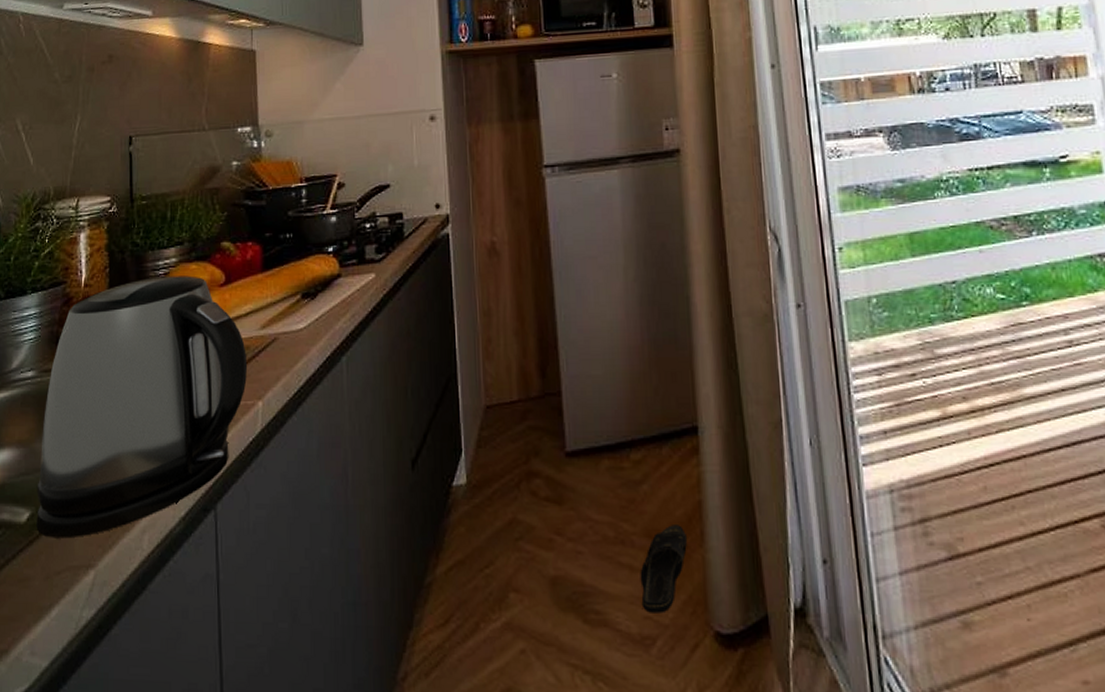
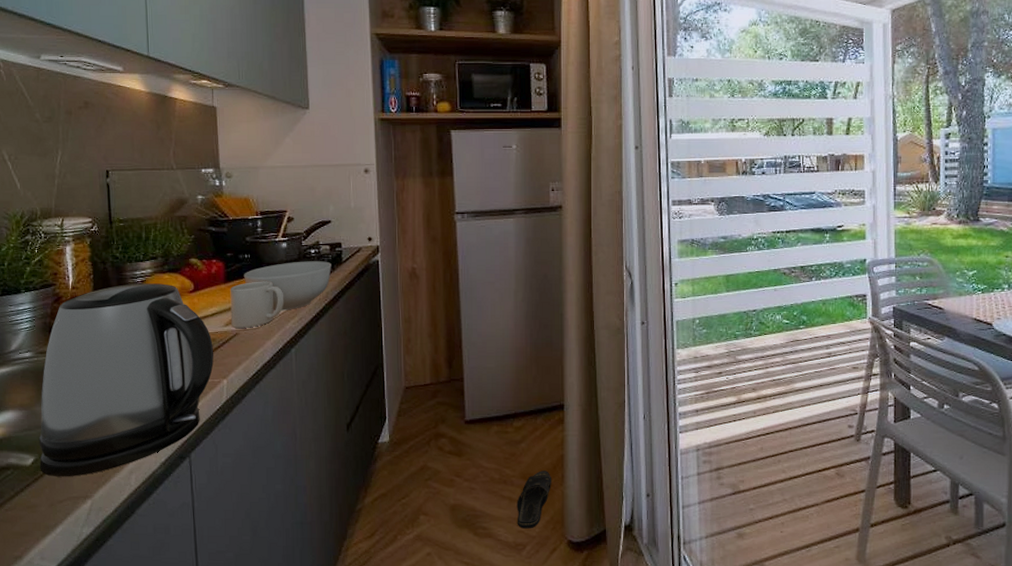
mug: none [268,267,334,332] -> present [230,281,284,329]
bowl: none [285,238,391,306] -> present [244,261,332,310]

